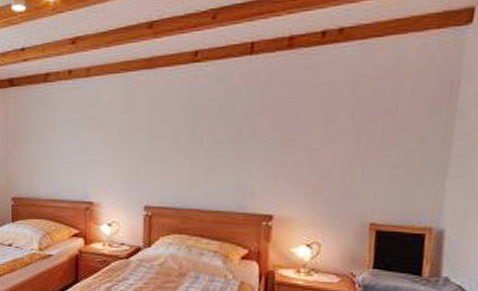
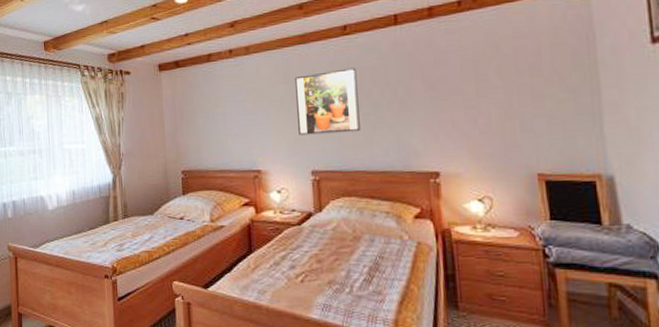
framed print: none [135,99,203,169] -> present [295,67,361,135]

